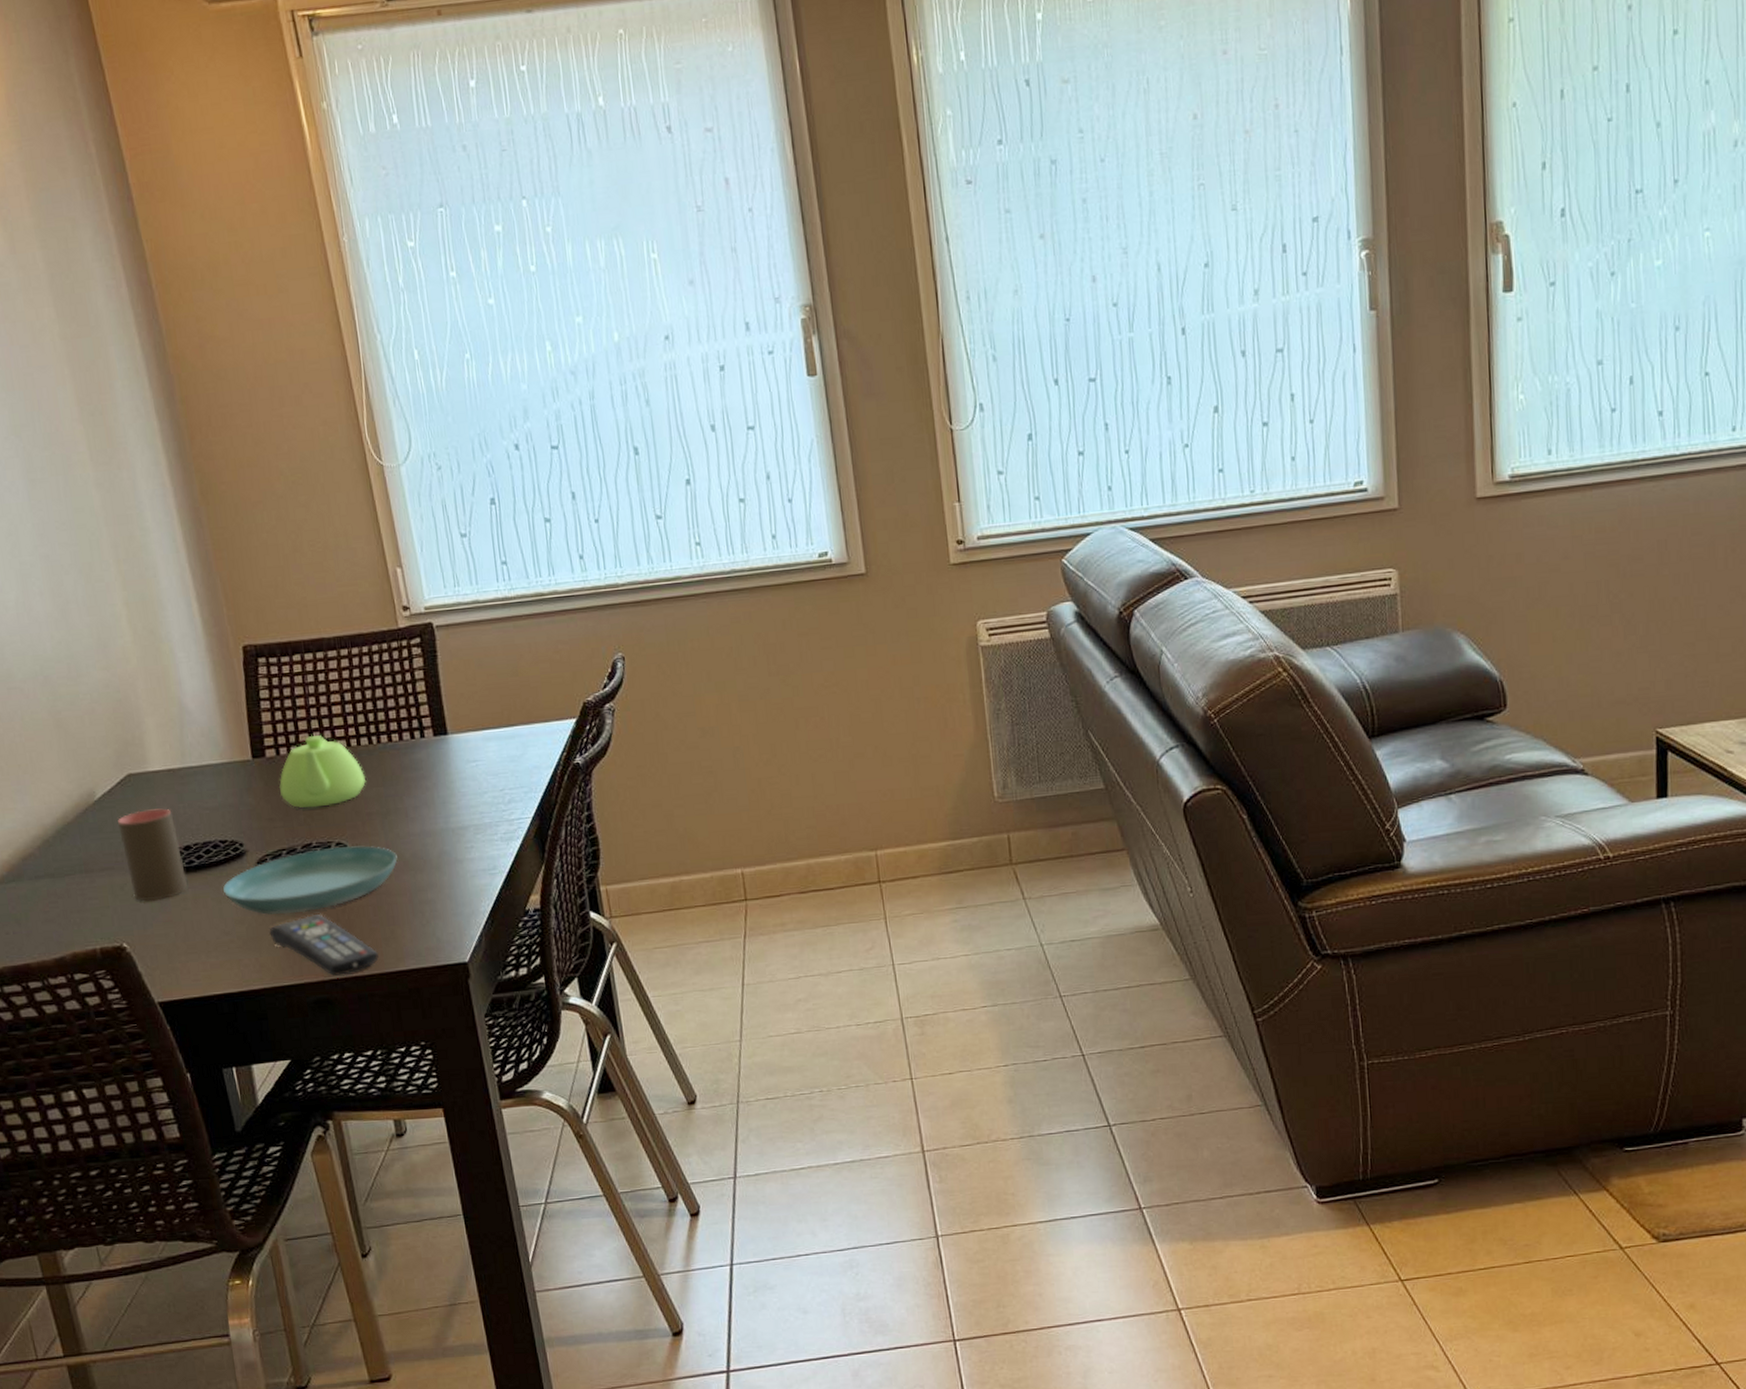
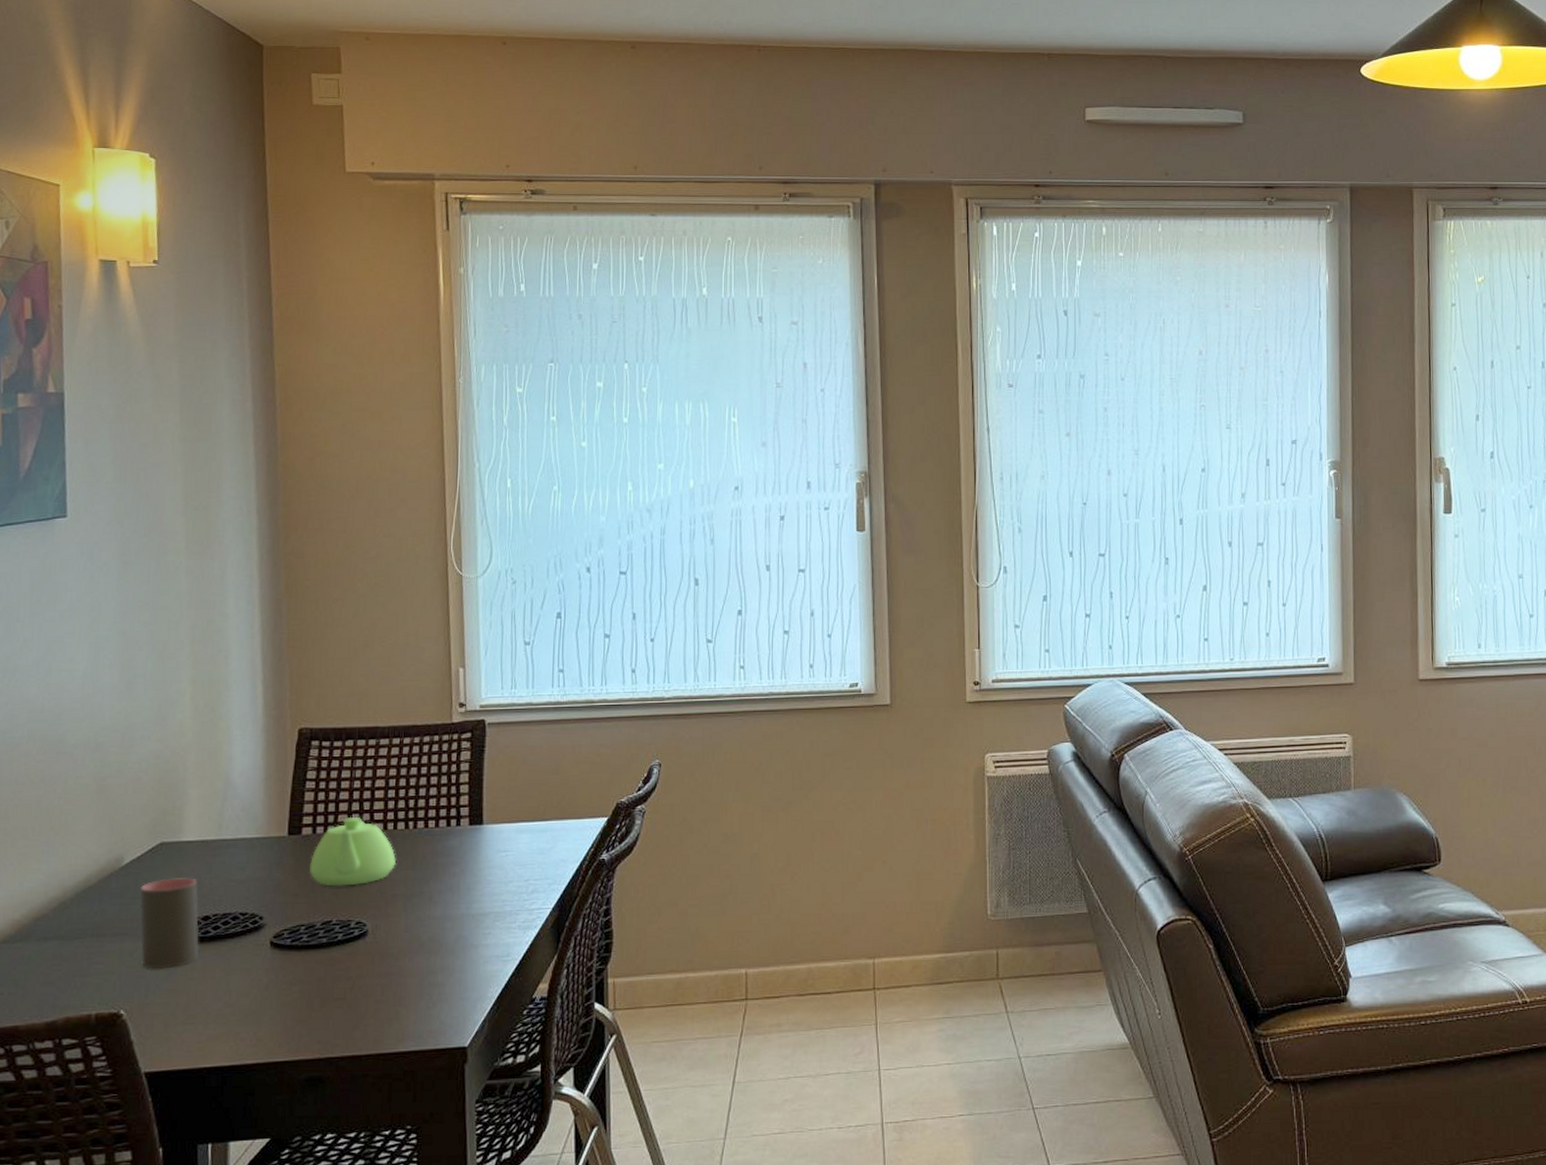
saucer: present [222,845,398,915] -> none [233,925,414,990]
remote control: present [269,914,379,976] -> none [273,991,379,1054]

